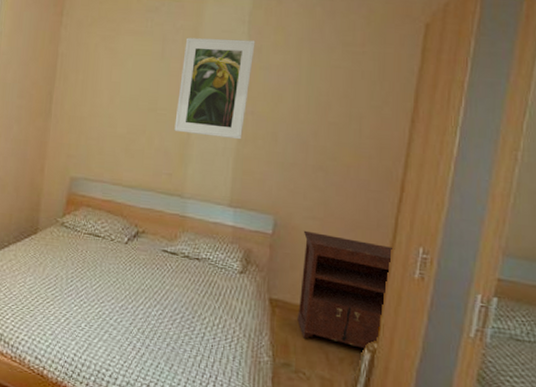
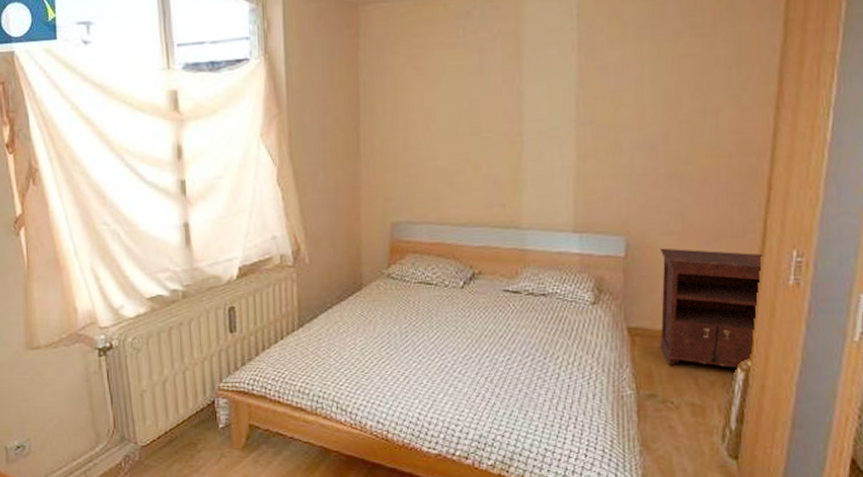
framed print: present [174,37,256,140] -> none [502,36,587,156]

